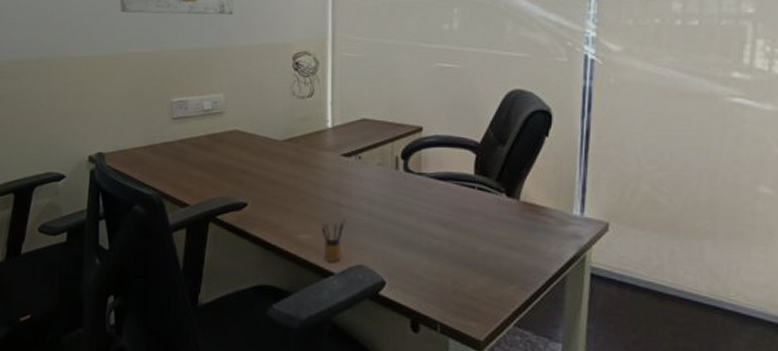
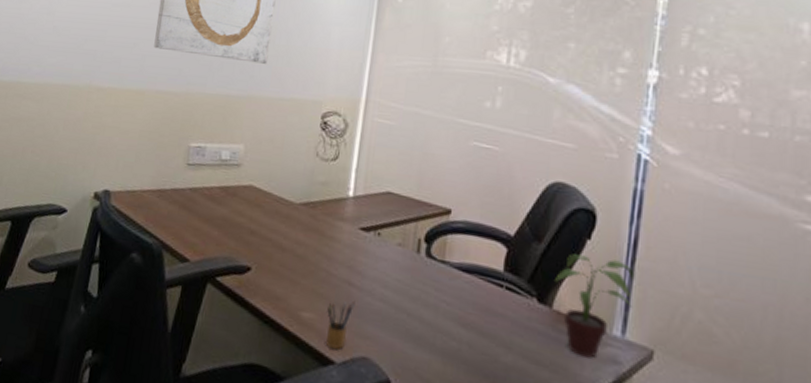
potted plant: none [520,151,589,237] -> present [555,254,635,358]

